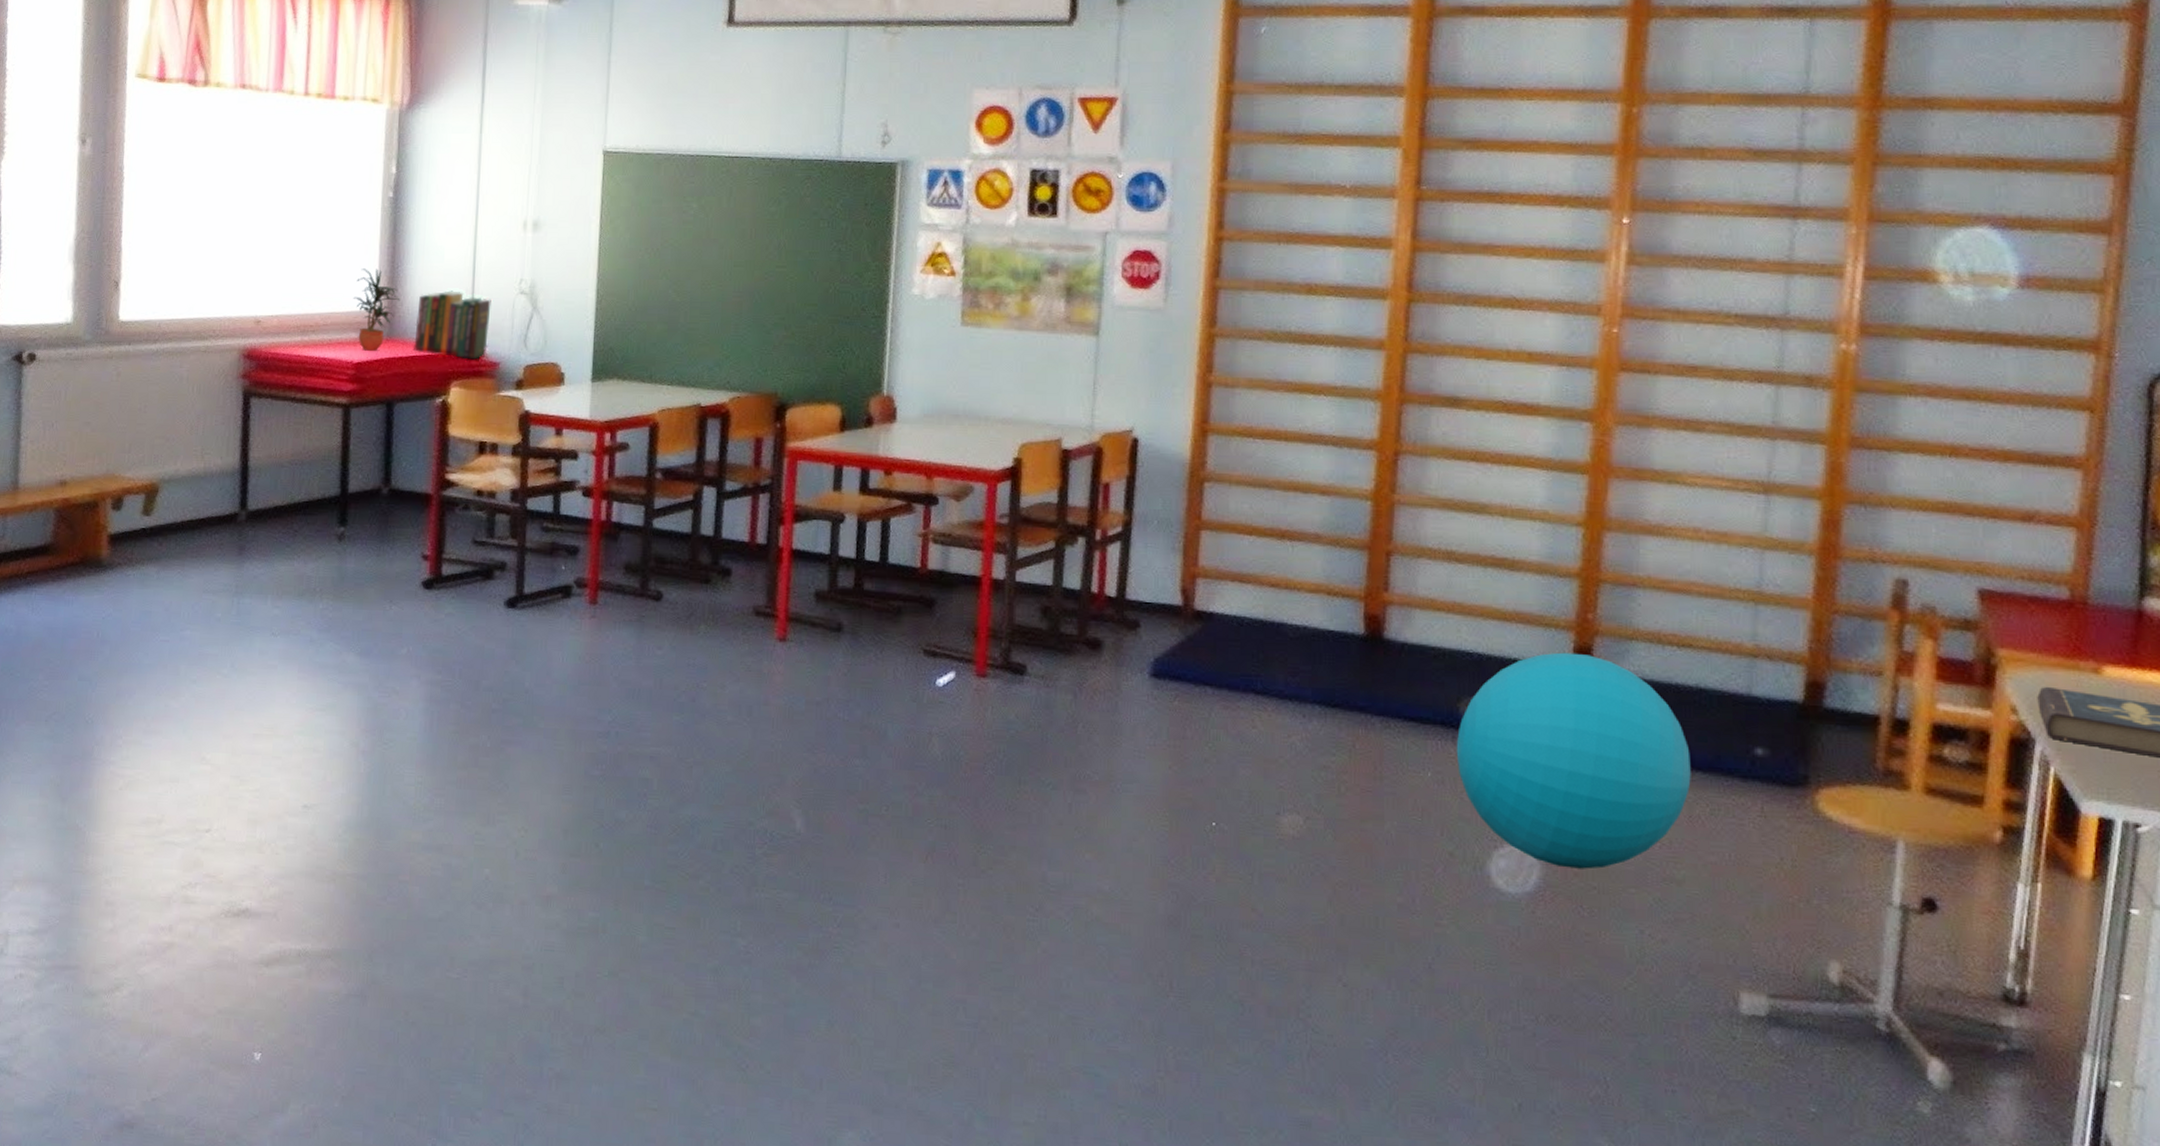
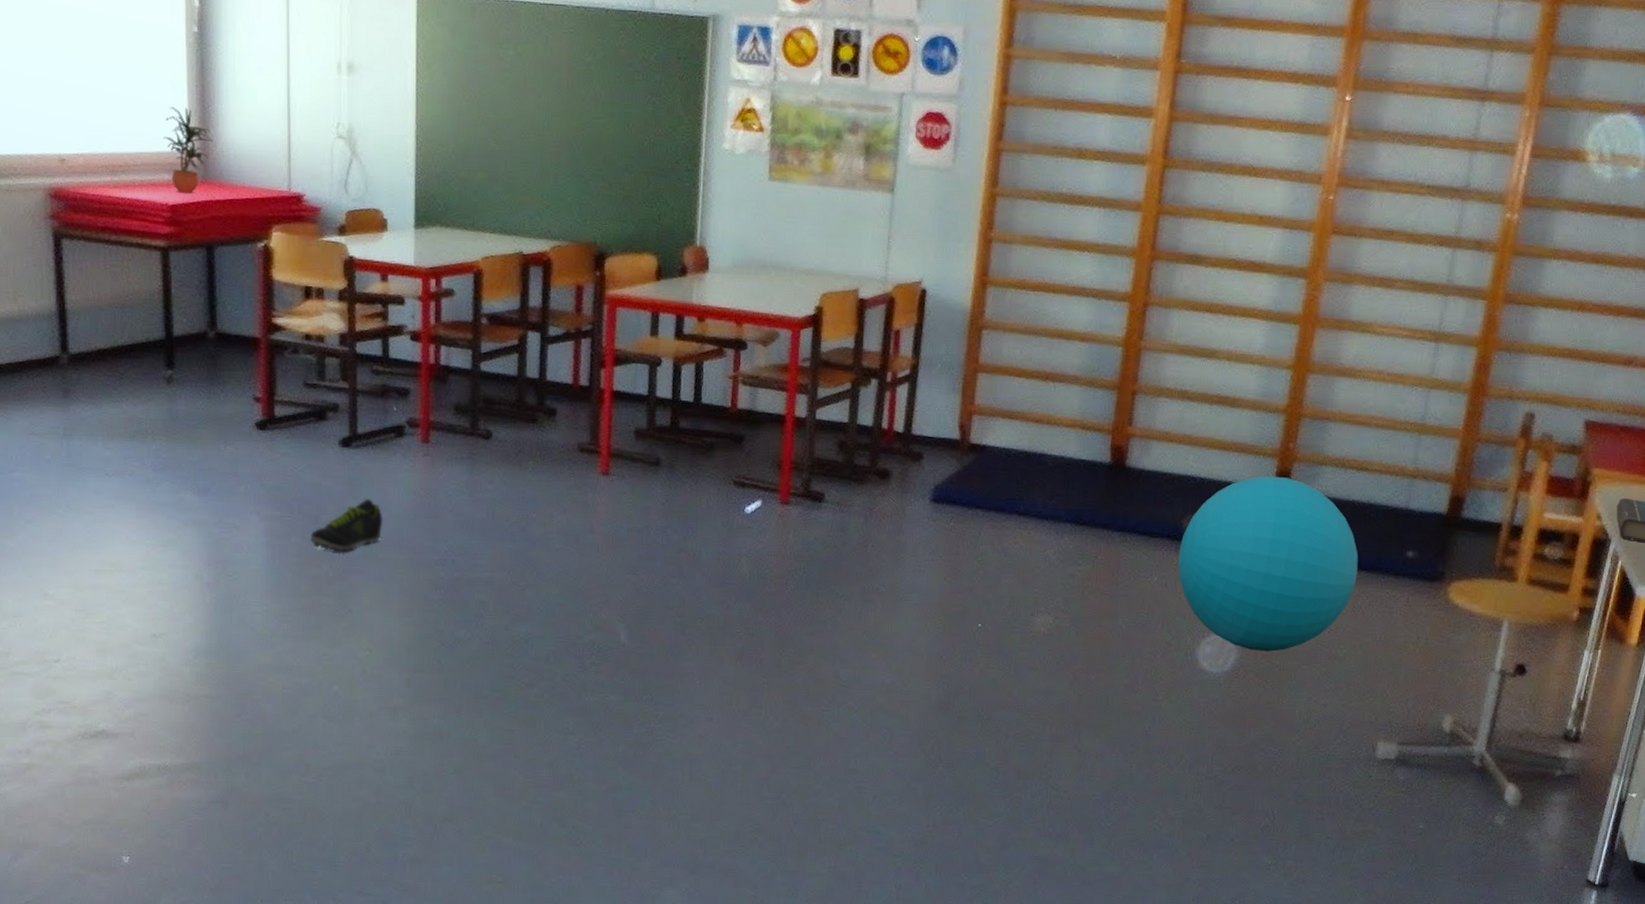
books: present [414,290,491,360] -> none [231,133,309,204]
athletic shoe: none [470,664,546,721] -> present [310,499,383,552]

